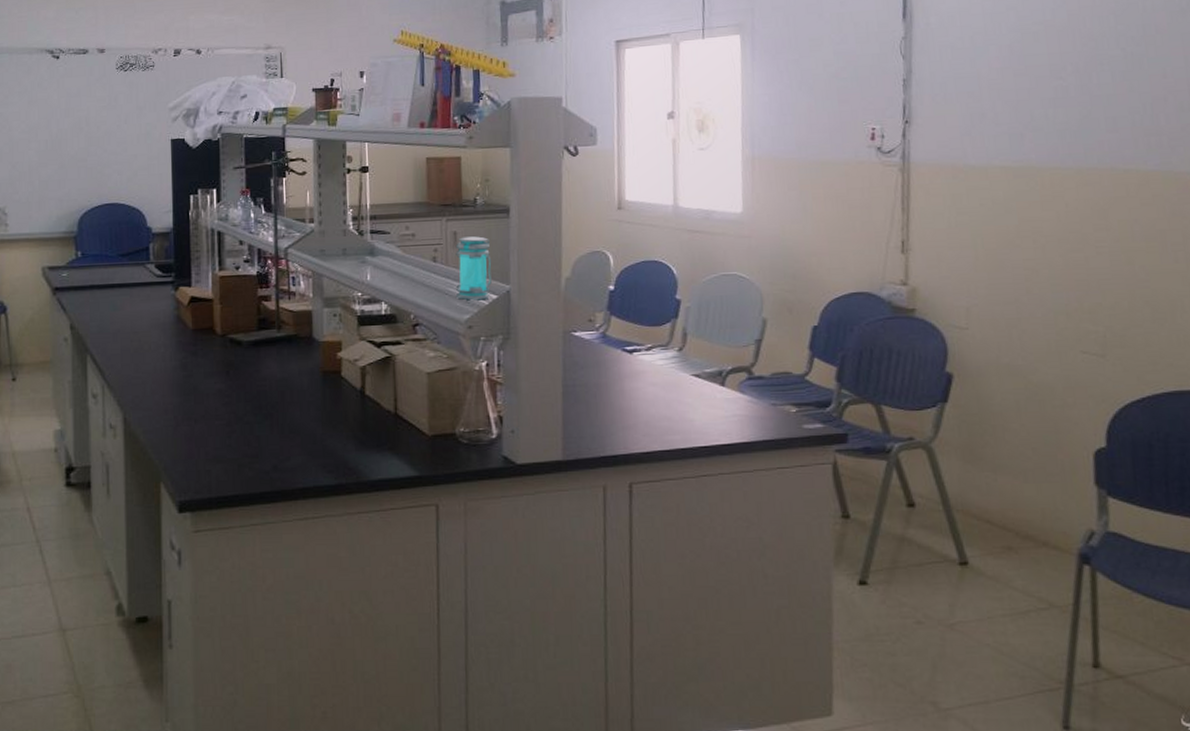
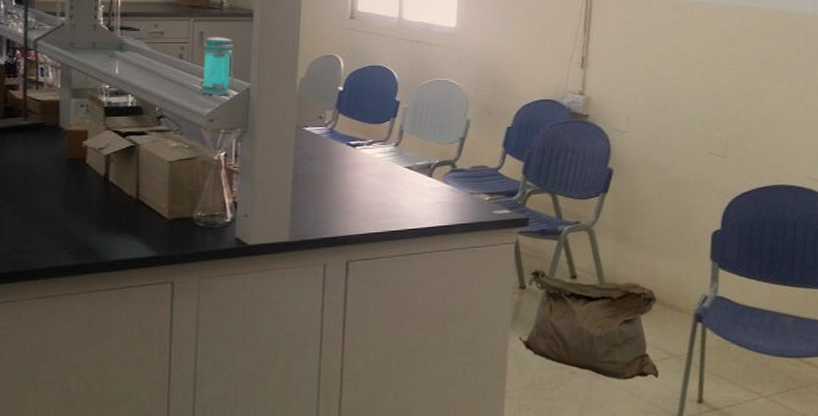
bag: none [845,493,1036,634] -> present [519,268,659,380]

